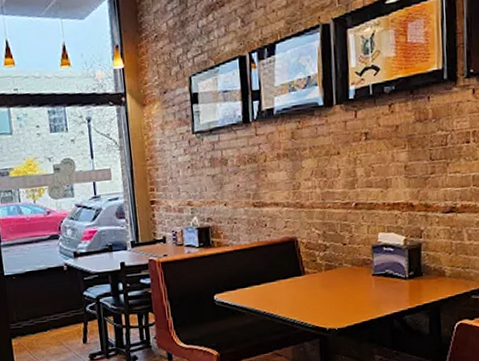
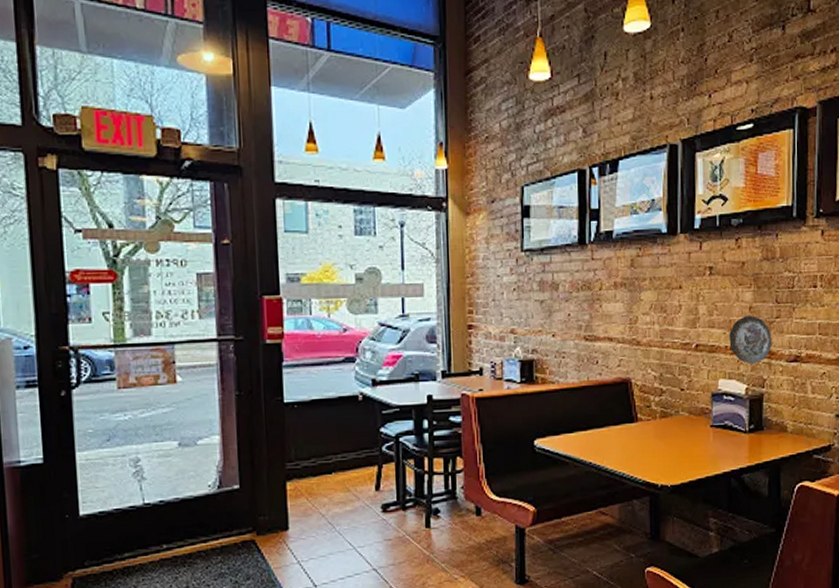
decorative plate: none [386,174,428,218] -> present [729,316,772,364]

